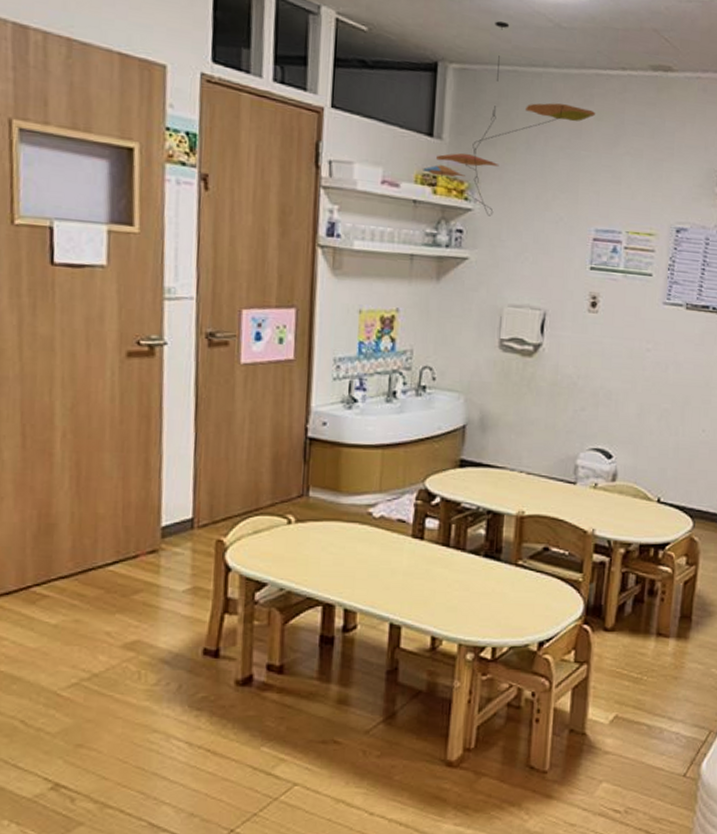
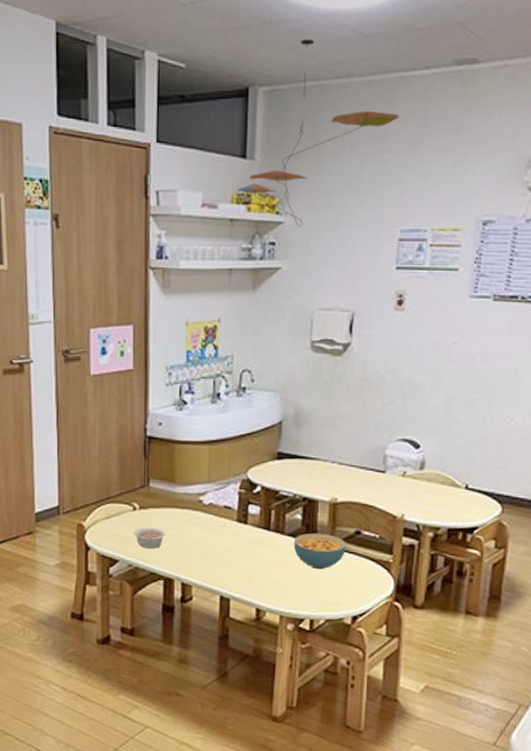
legume: none [286,544,327,569] -> present [133,527,166,548]
cereal bowl: none [475,549,533,591] -> present [293,532,346,570]

